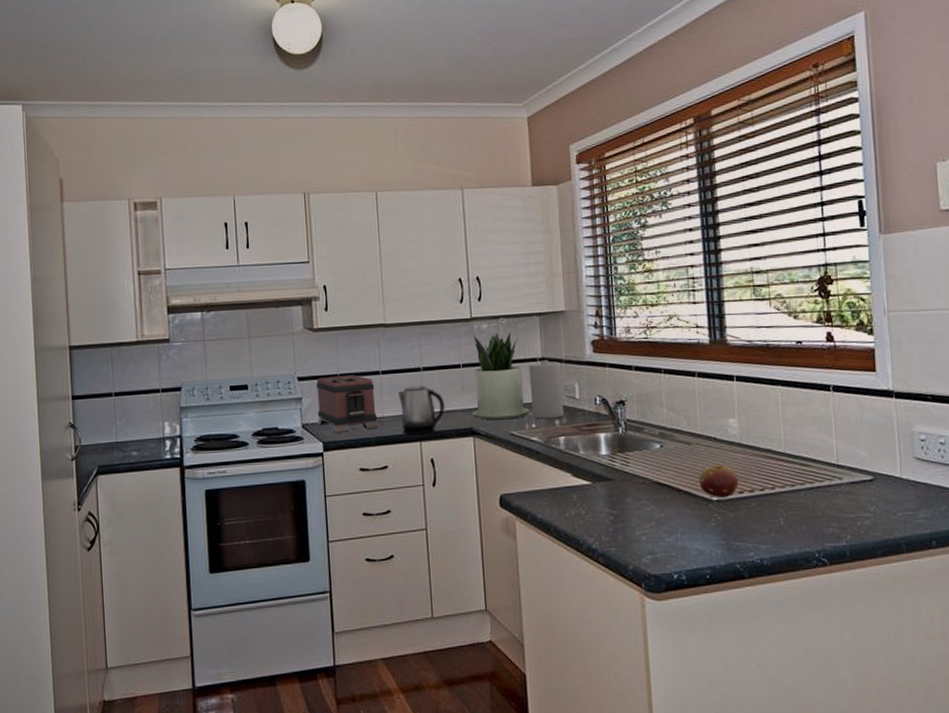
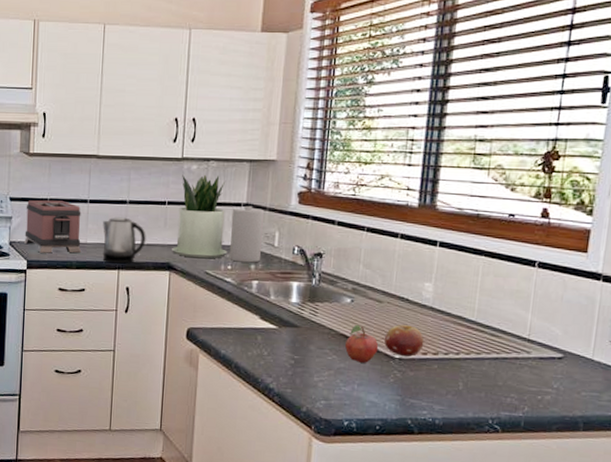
fruit: none [661,470,695,511] -> present [344,324,379,364]

